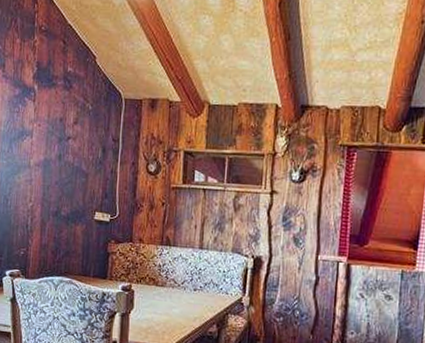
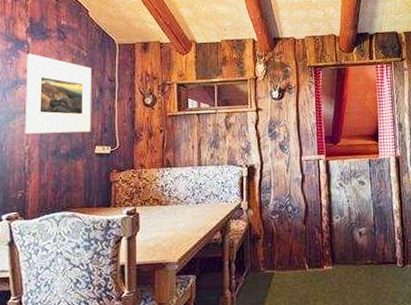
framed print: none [29,102,96,196] -> present [25,53,92,134]

